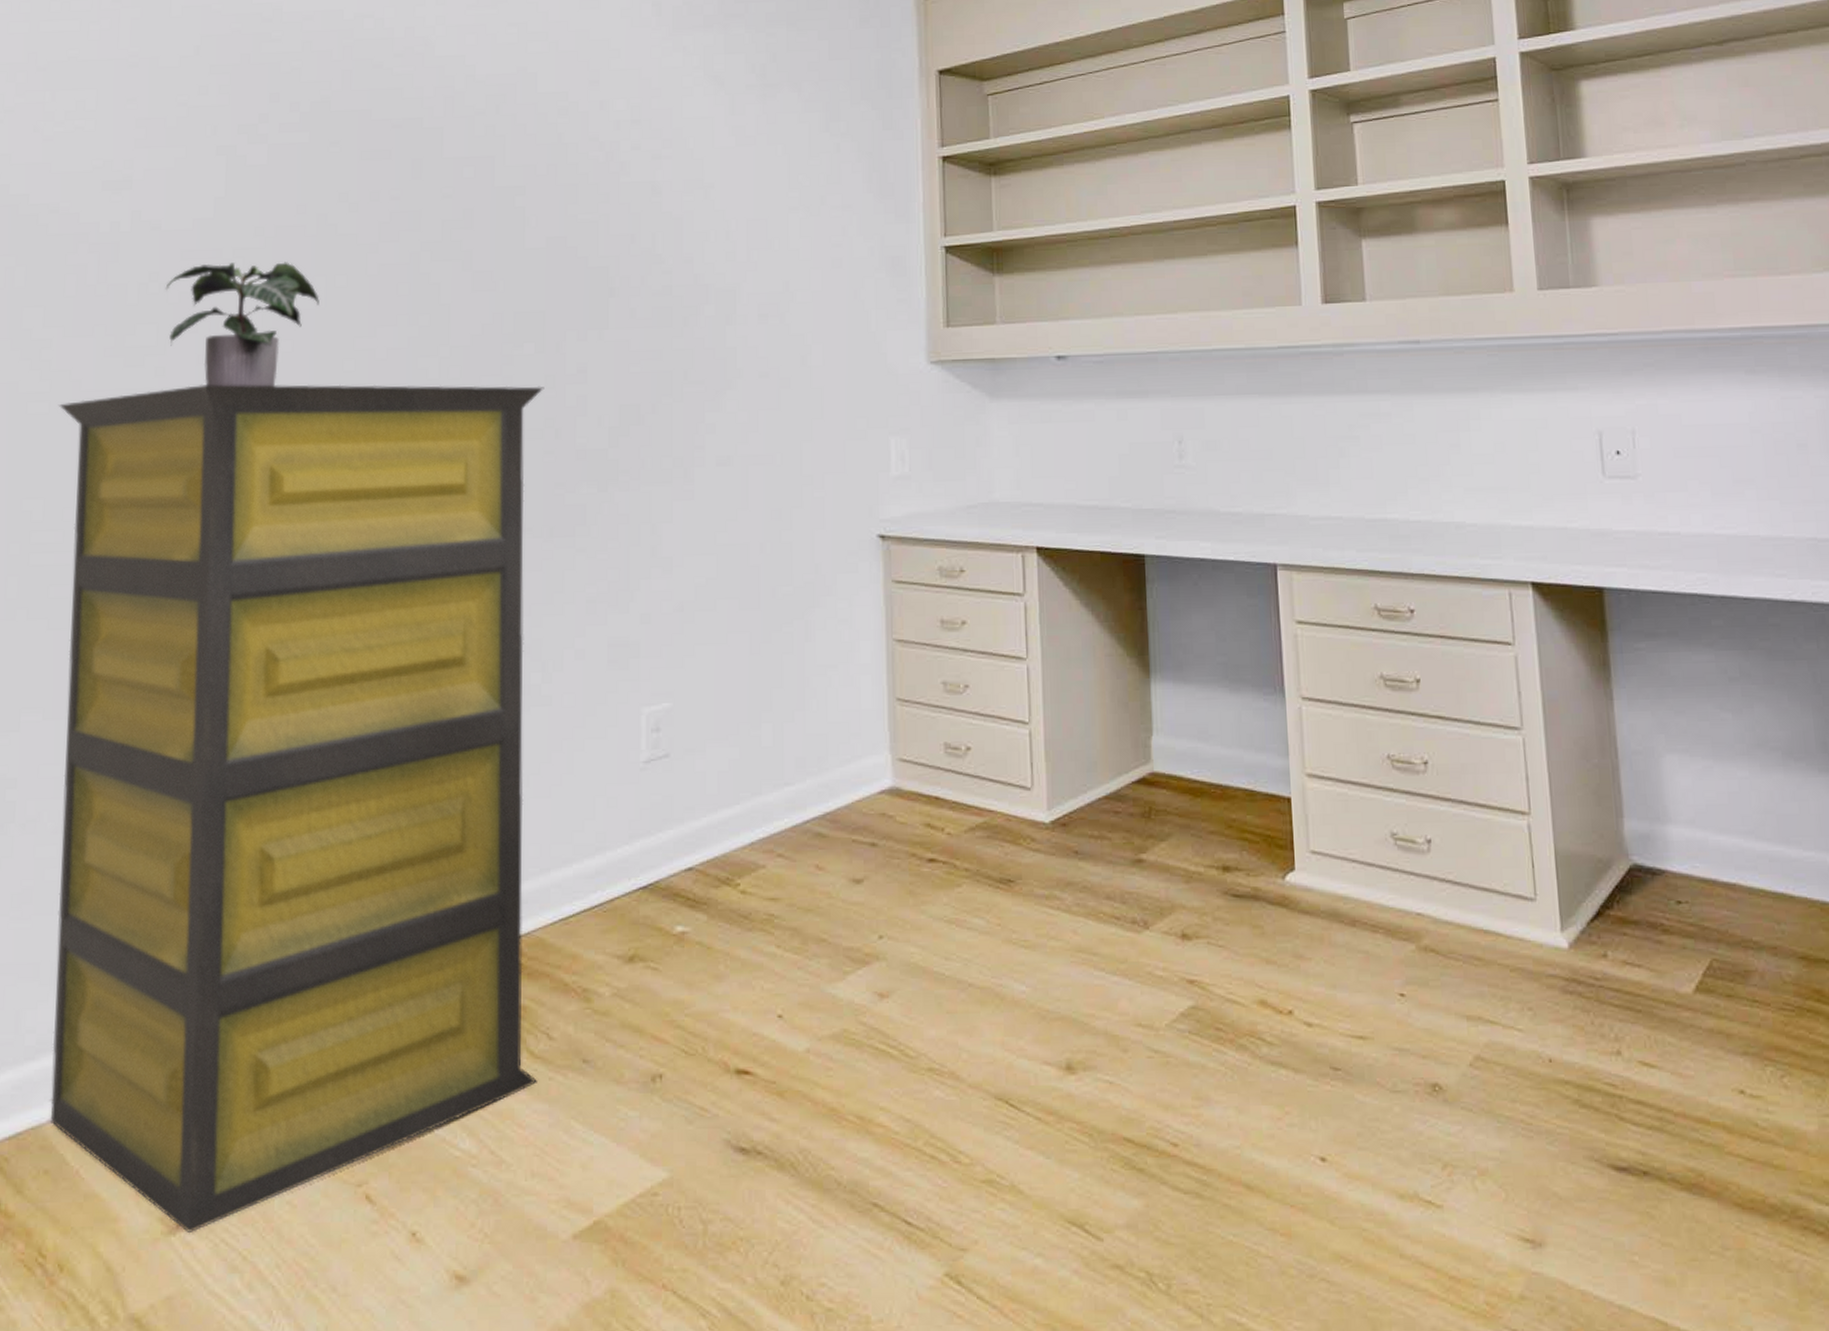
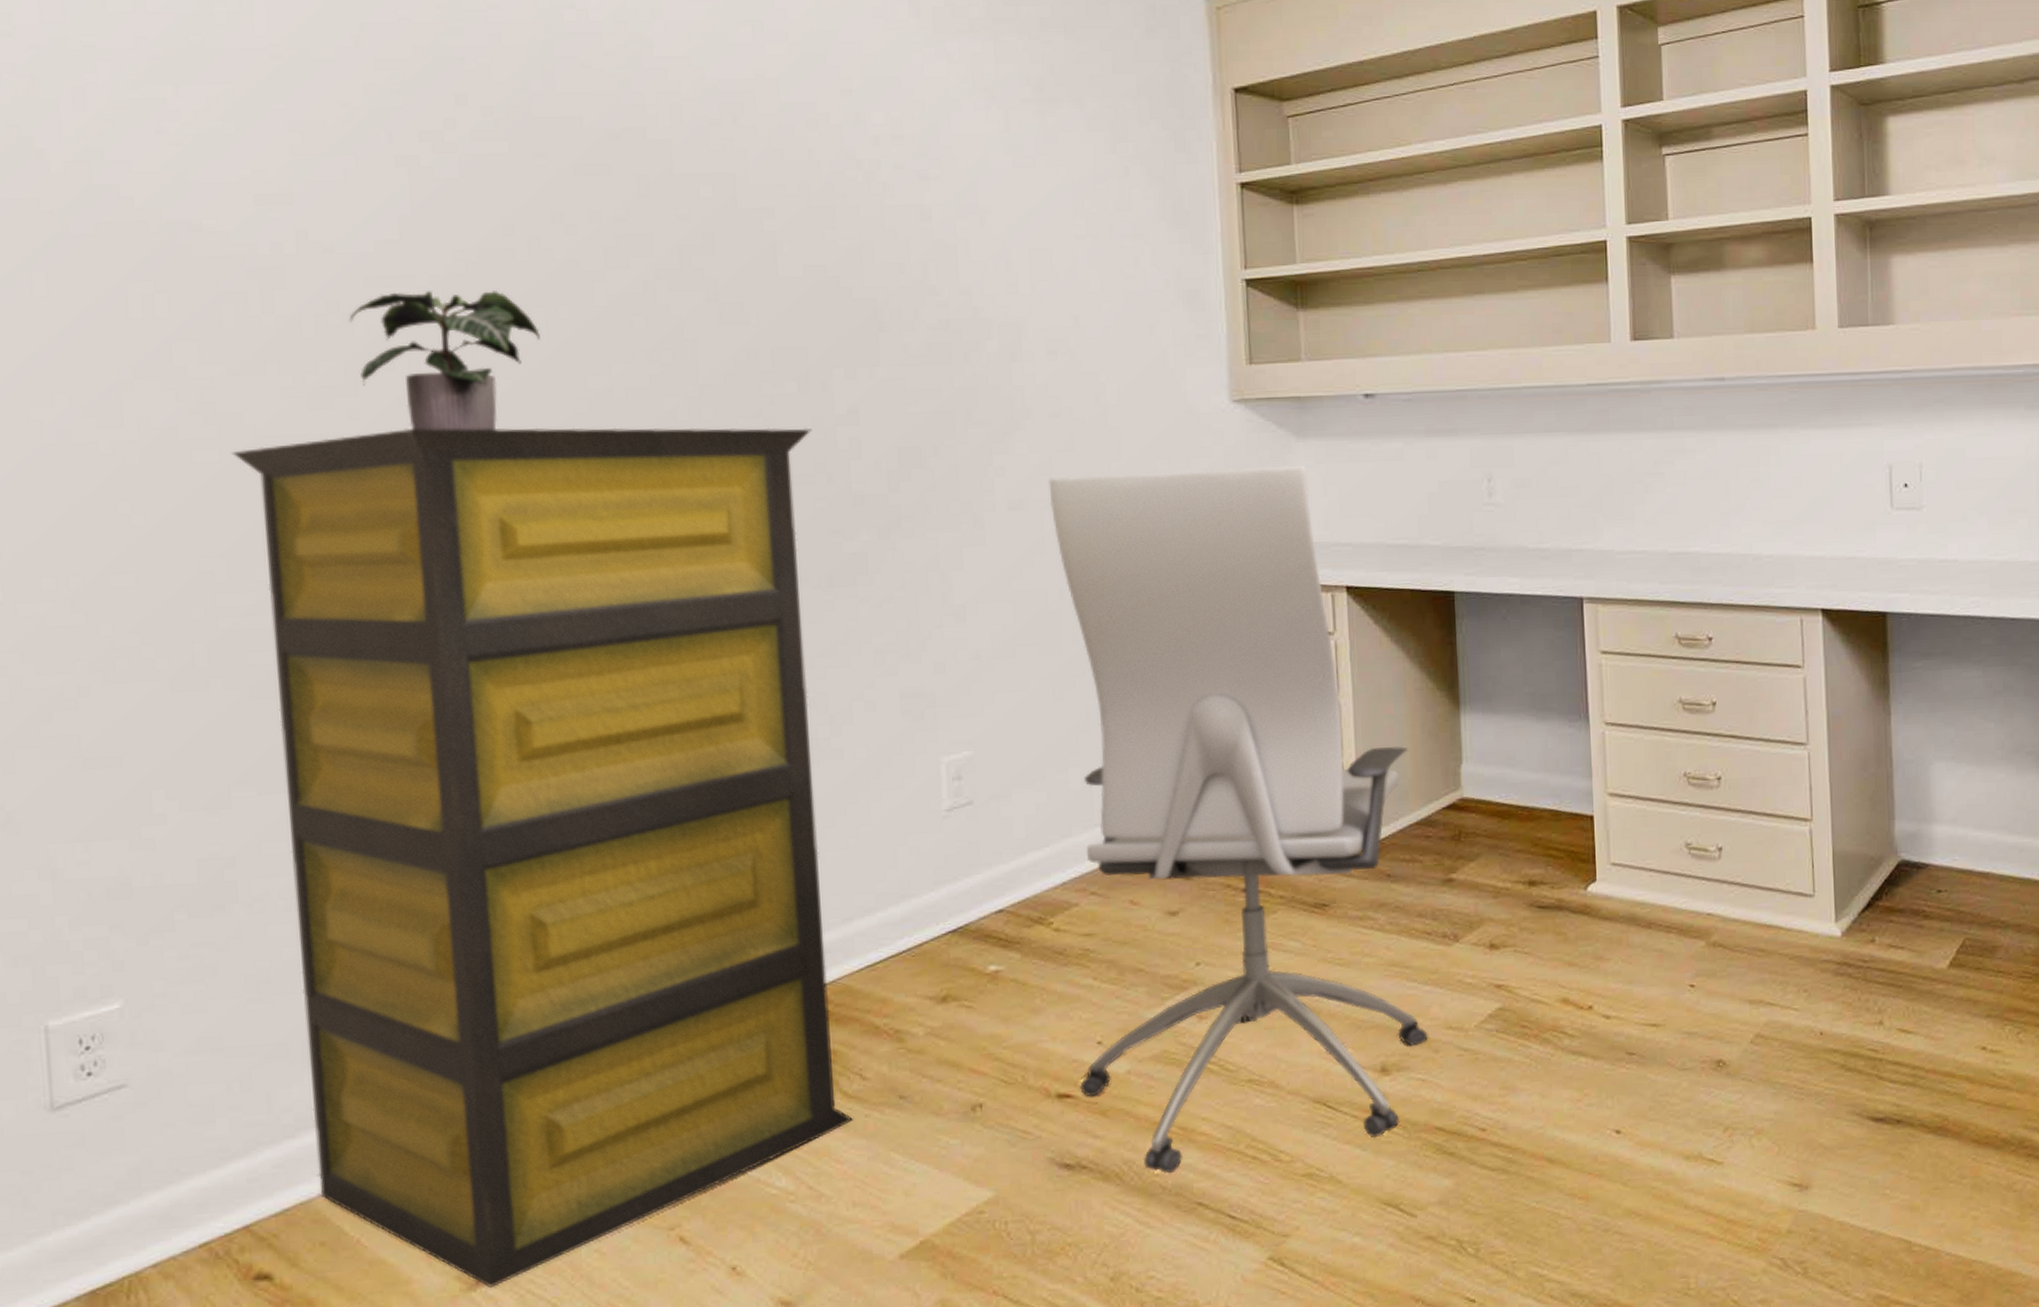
office chair: none [755,425,1116,1168] -> present [1048,465,1428,1174]

